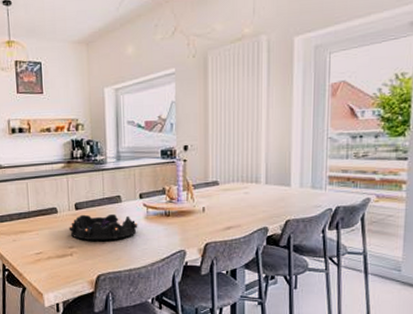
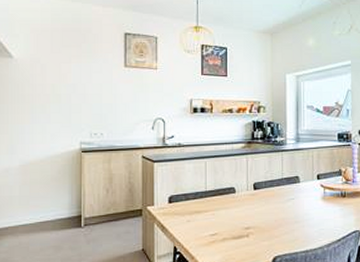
decorative bowl: present [68,213,138,241] -> none [246,194,315,221]

